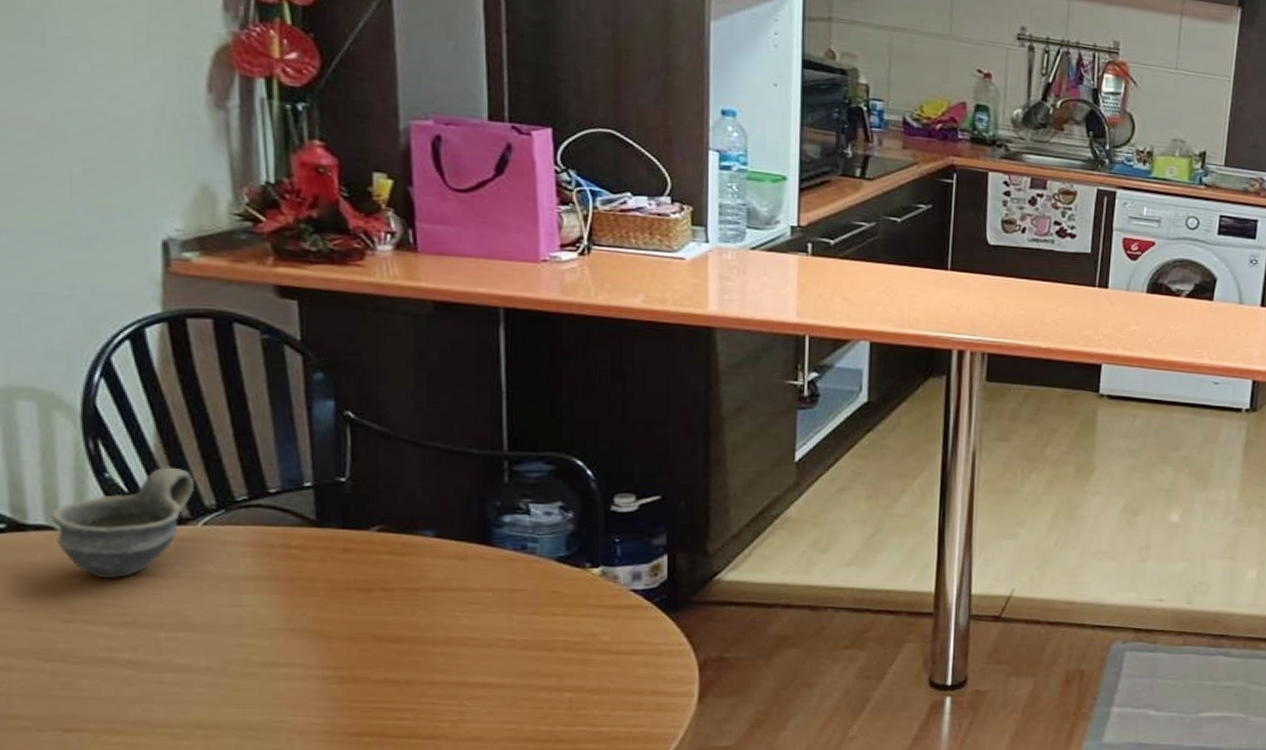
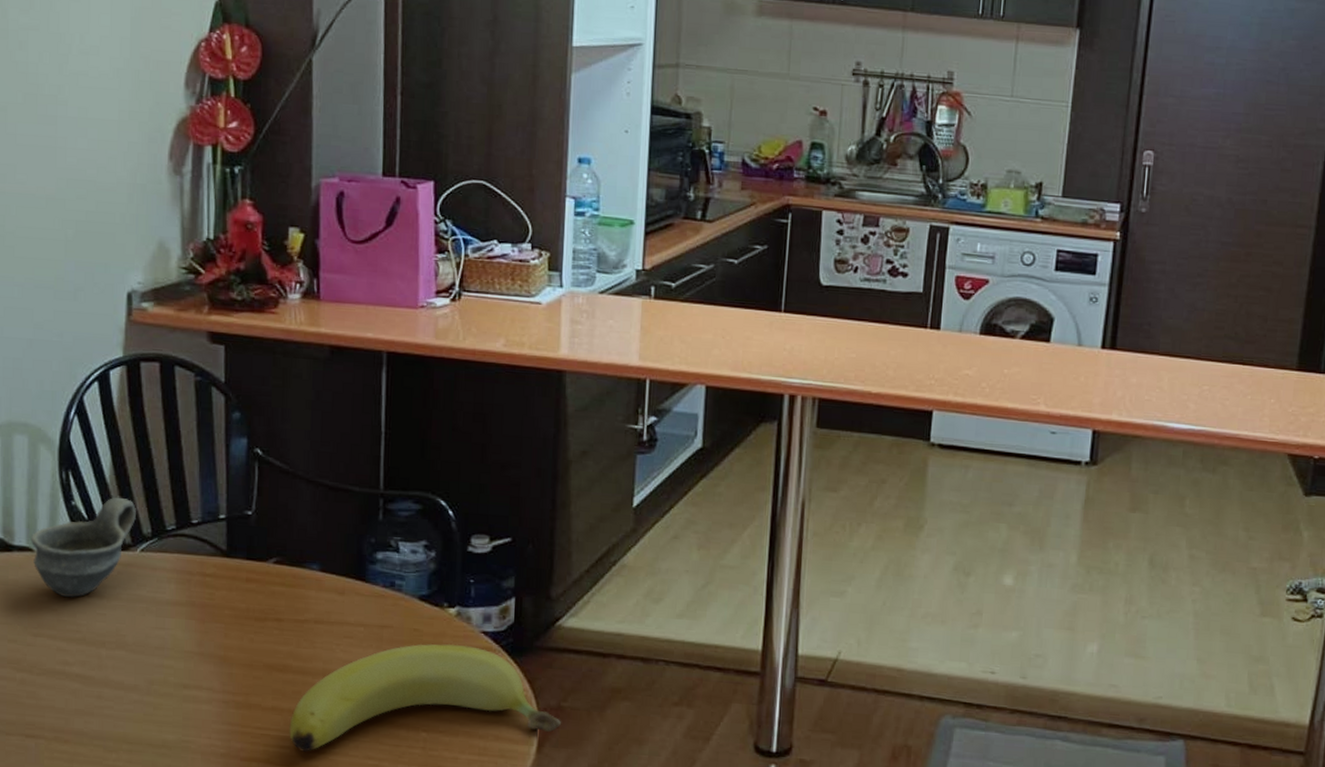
banana: none [407,603,725,722] -> present [289,643,562,752]

